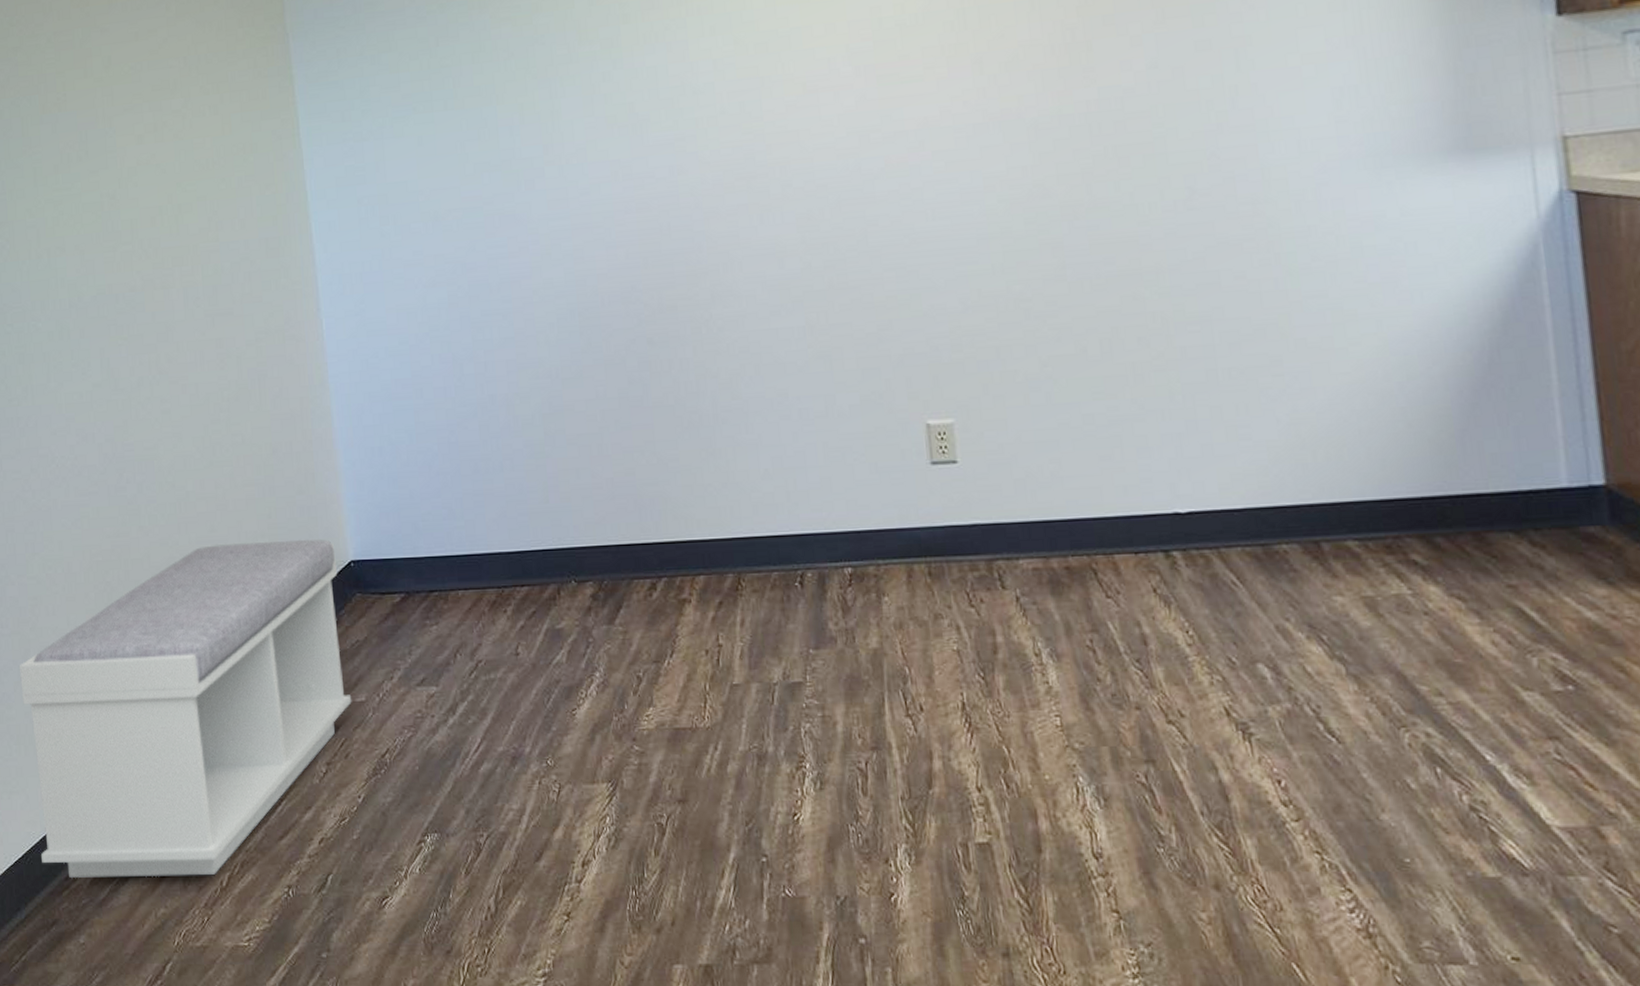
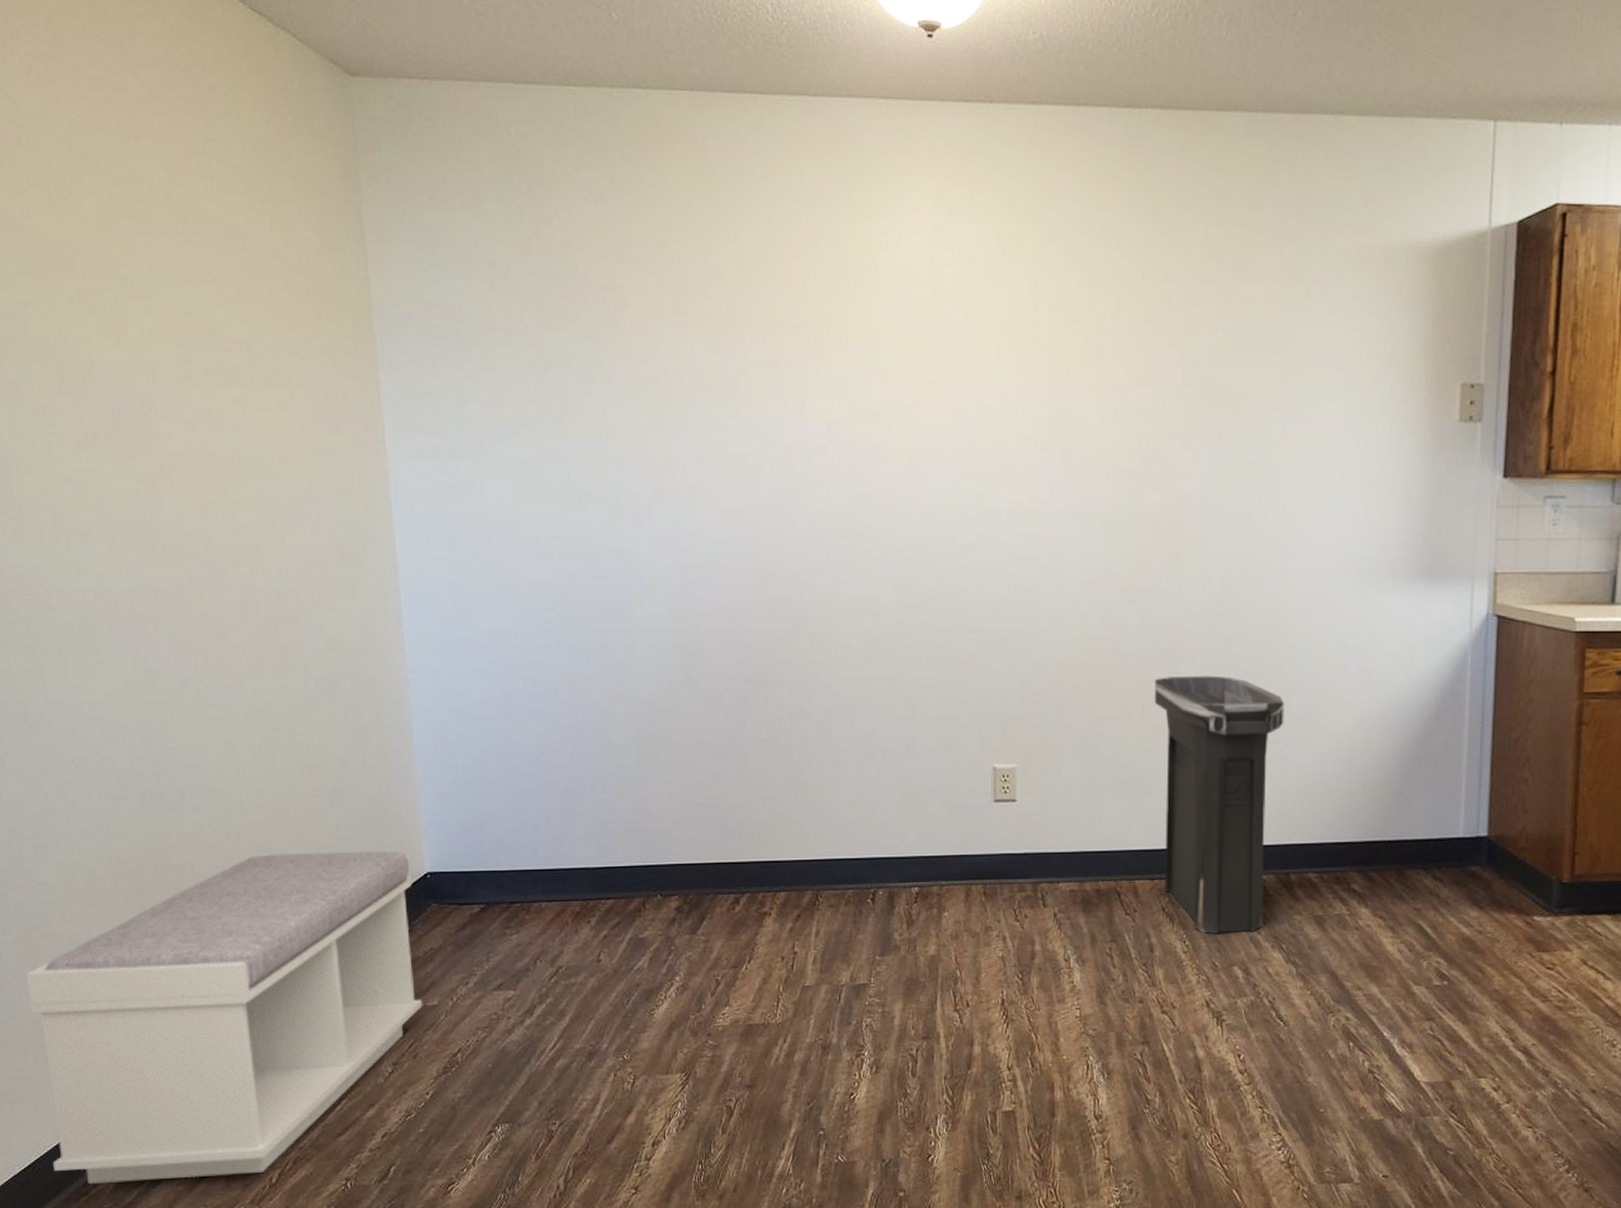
trash can: none [1113,298,1292,622] -> present [1154,675,1284,935]

